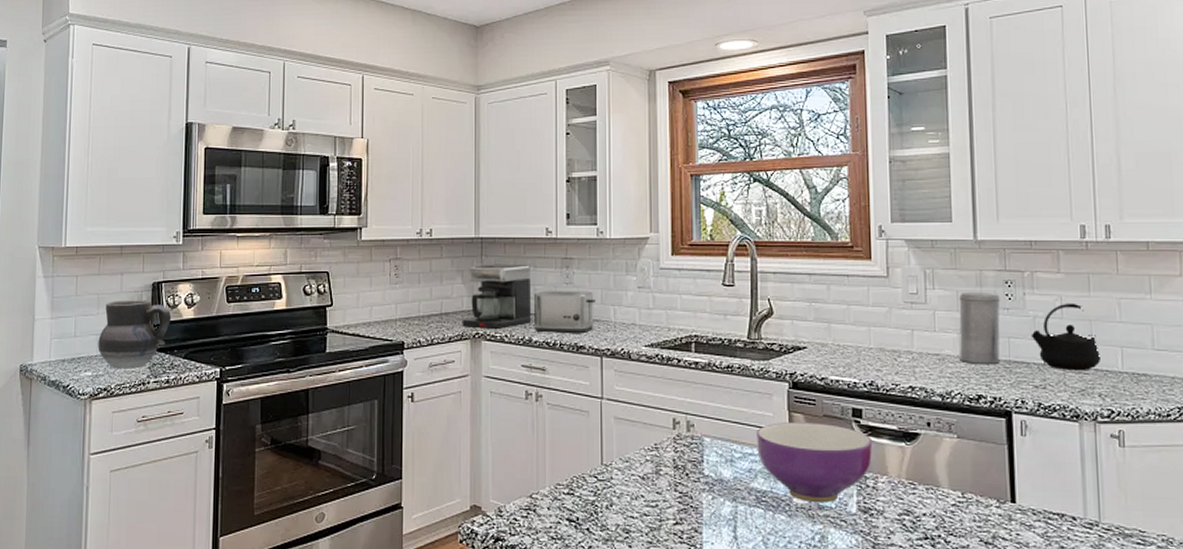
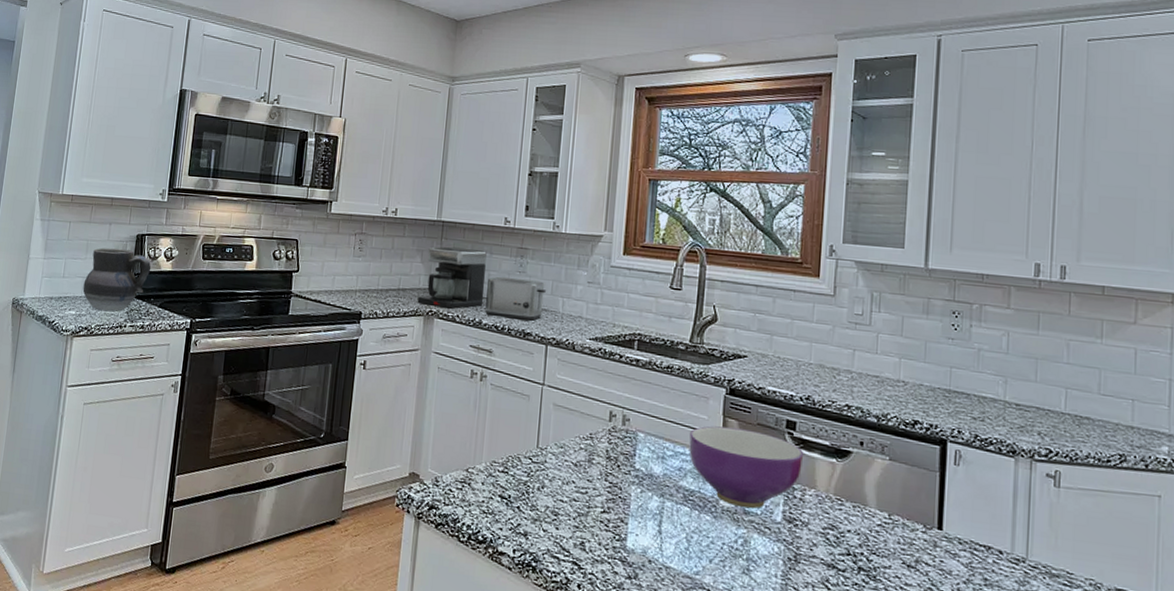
canister: present [959,293,1000,365] -> none [899,318,946,393]
kettle: present [1032,304,1100,372] -> none [975,339,1043,409]

